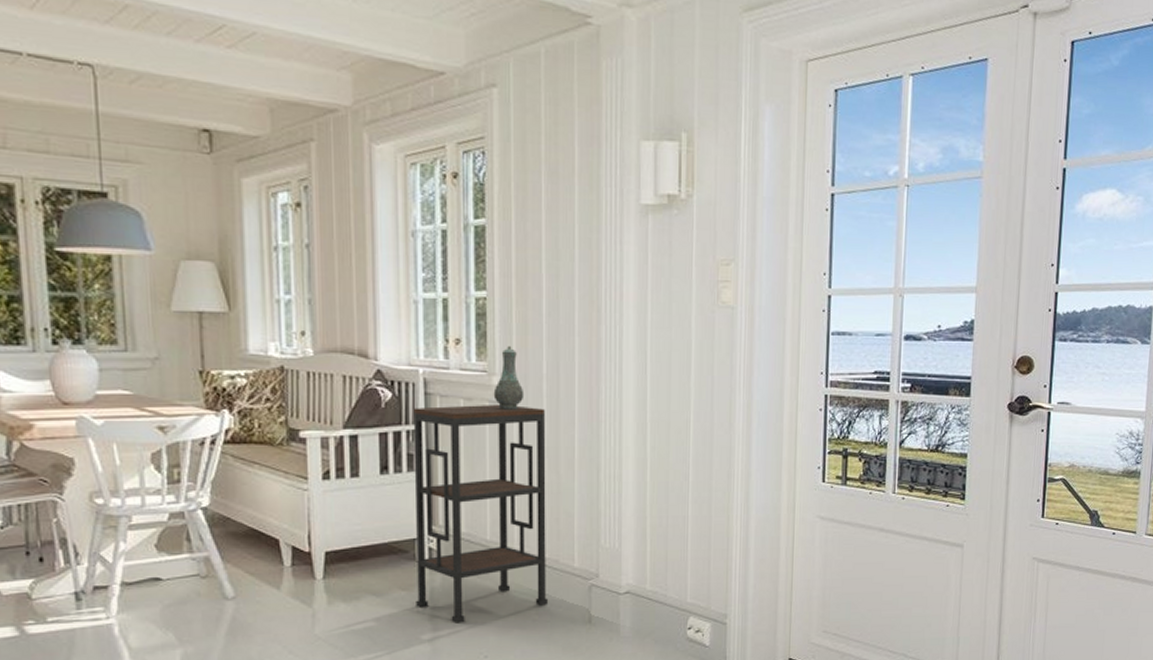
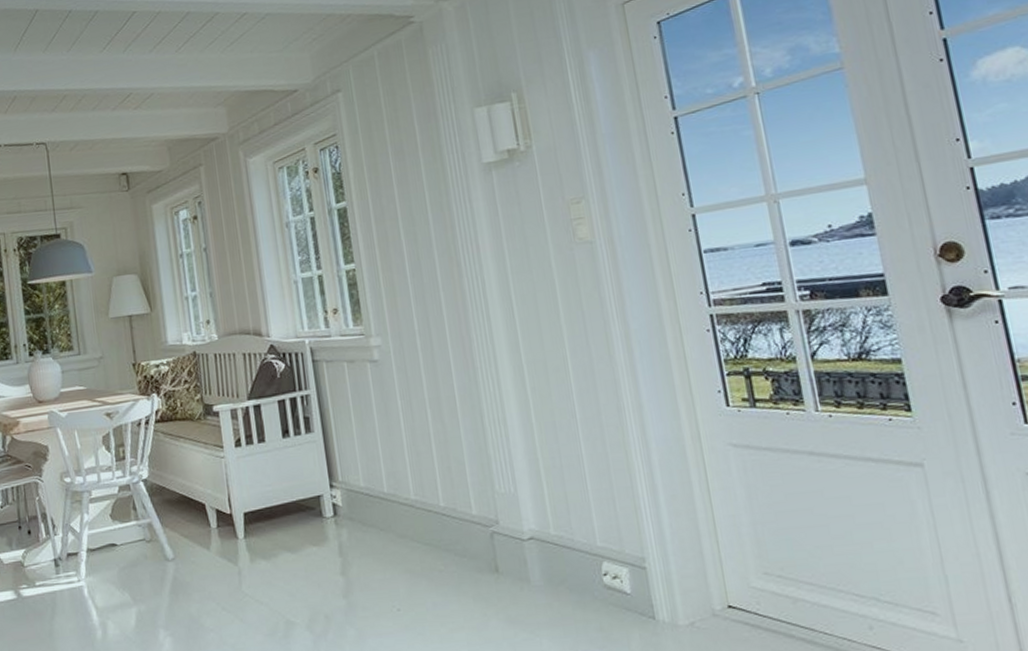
shelving unit: present [413,404,549,624] -> none [304,362,453,577]
vase: present [493,346,525,410] -> none [372,309,401,368]

